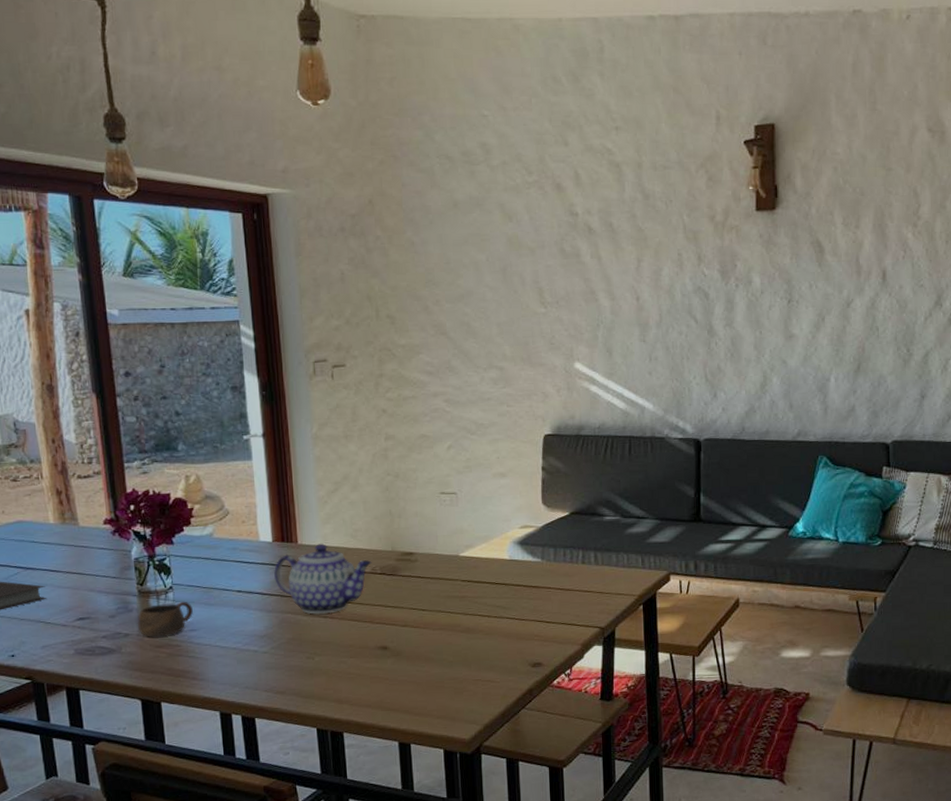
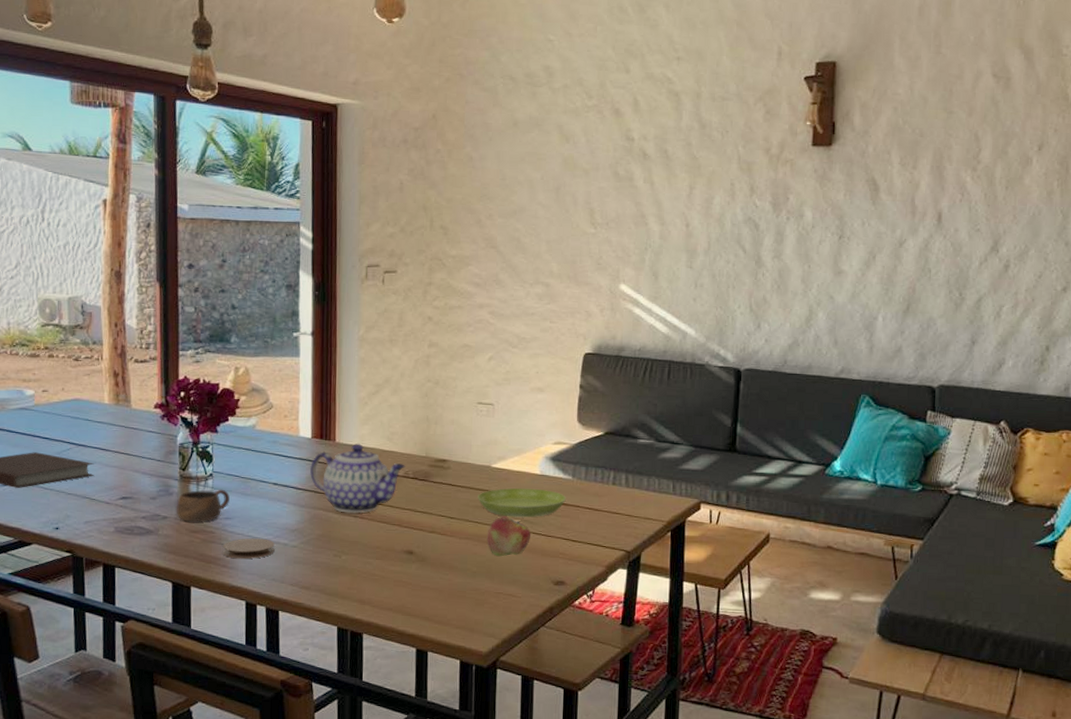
coaster: none [190,647,245,670] -> present [222,538,275,559]
saucer: none [448,573,537,604] -> present [478,488,566,518]
fruit: none [460,603,504,644] -> present [486,516,530,557]

